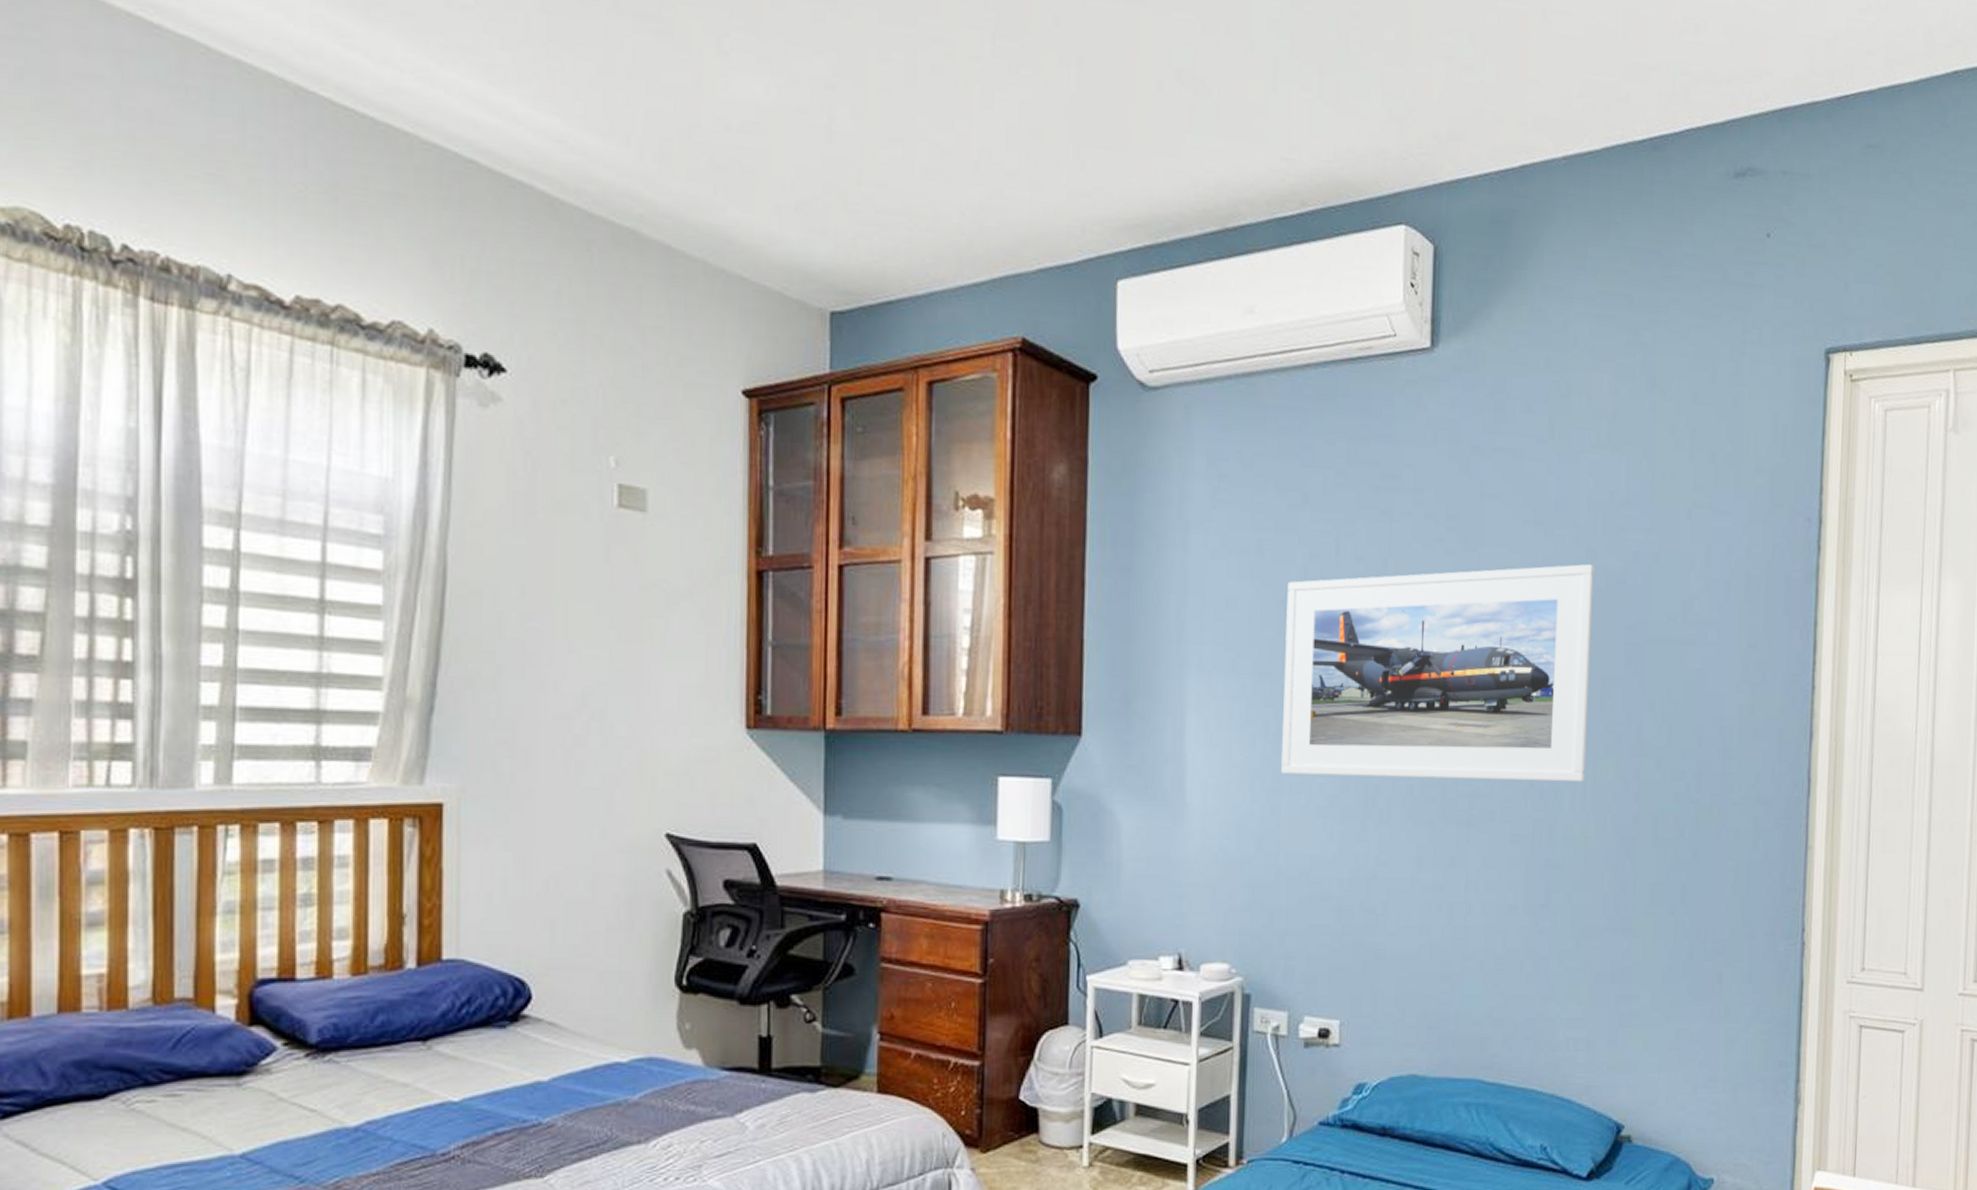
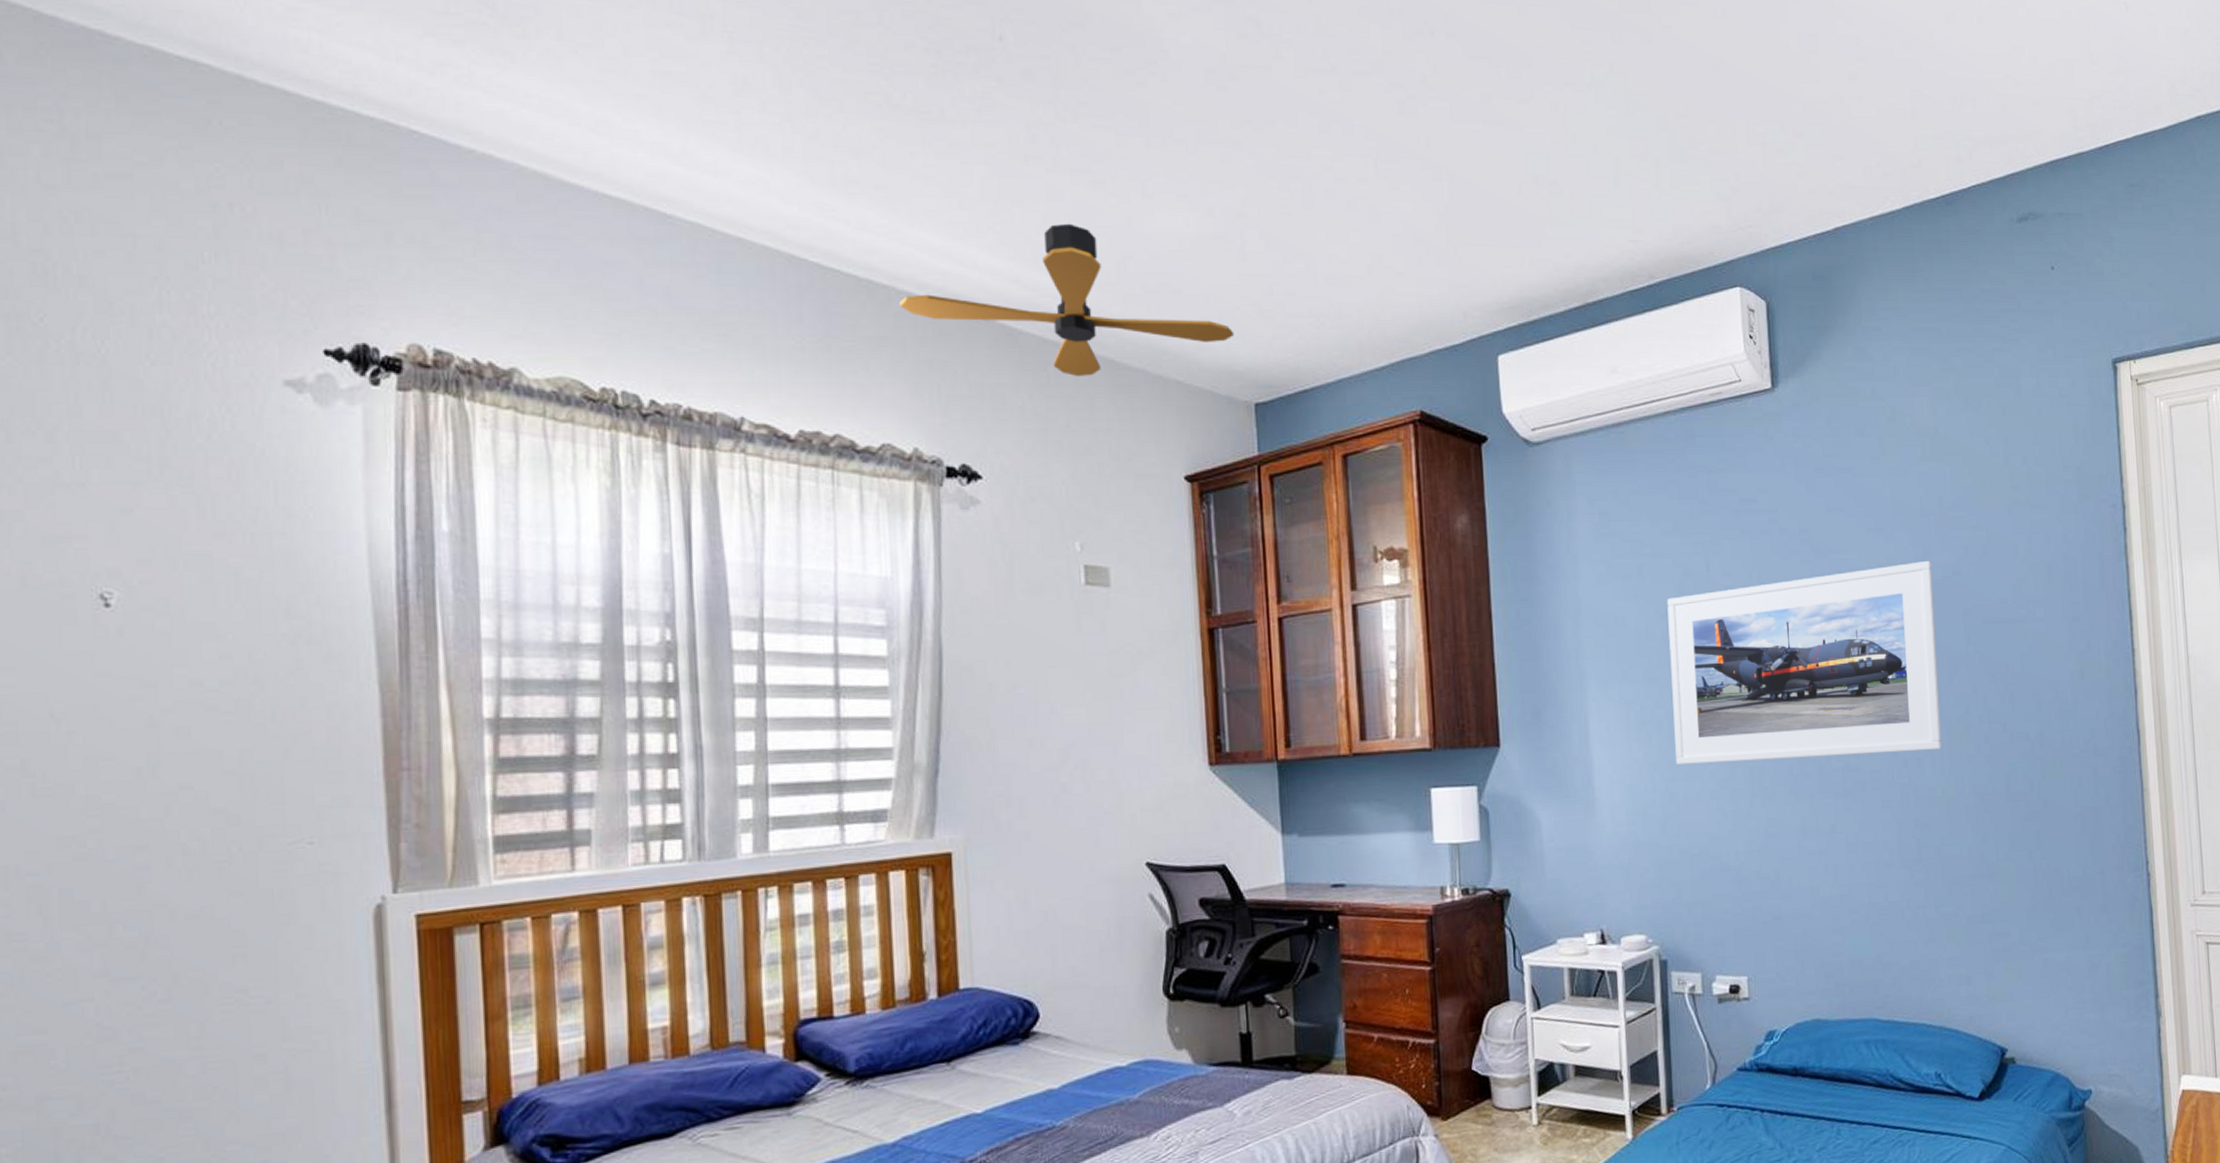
ceiling fan: none [421,77,813,263] -> present [899,223,1235,377]

